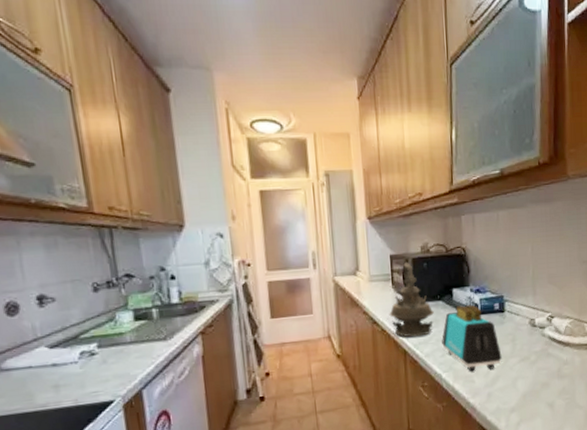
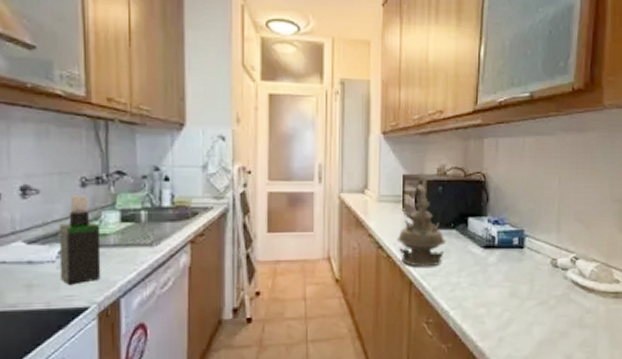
spray bottle: none [77,299,122,382] -> present [59,195,101,285]
toaster: present [442,305,502,372] -> none [452,237,518,312]

